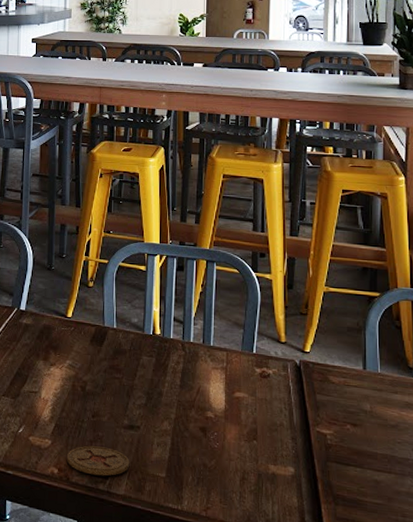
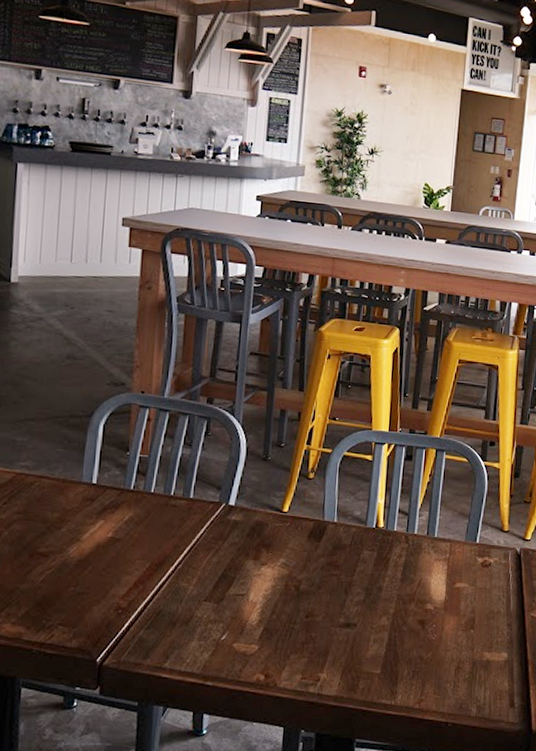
coaster: present [66,445,130,476] -> none [274,648,344,678]

